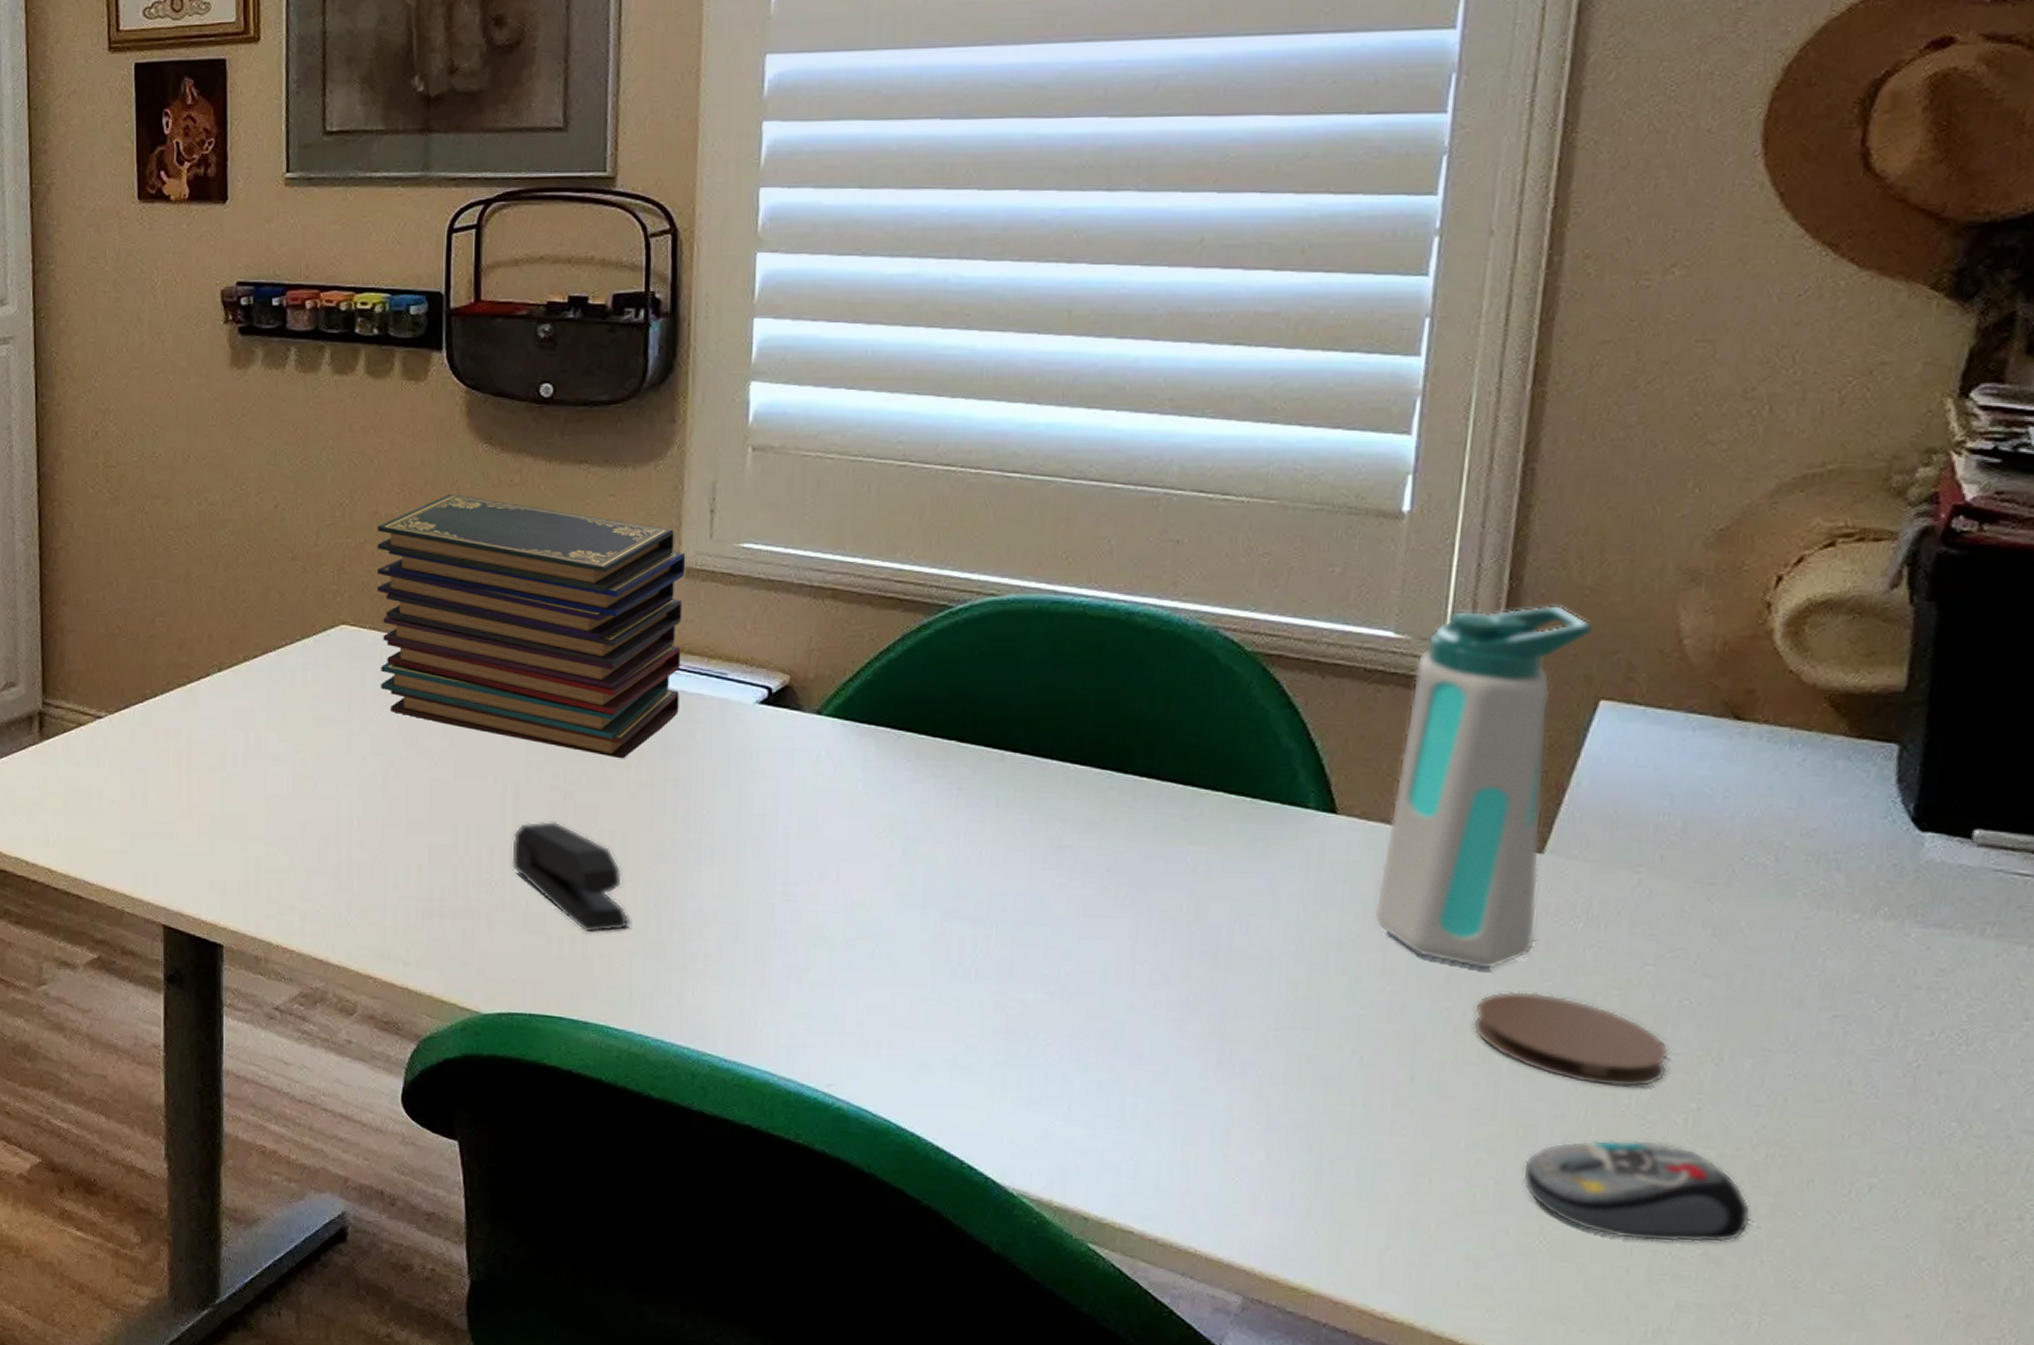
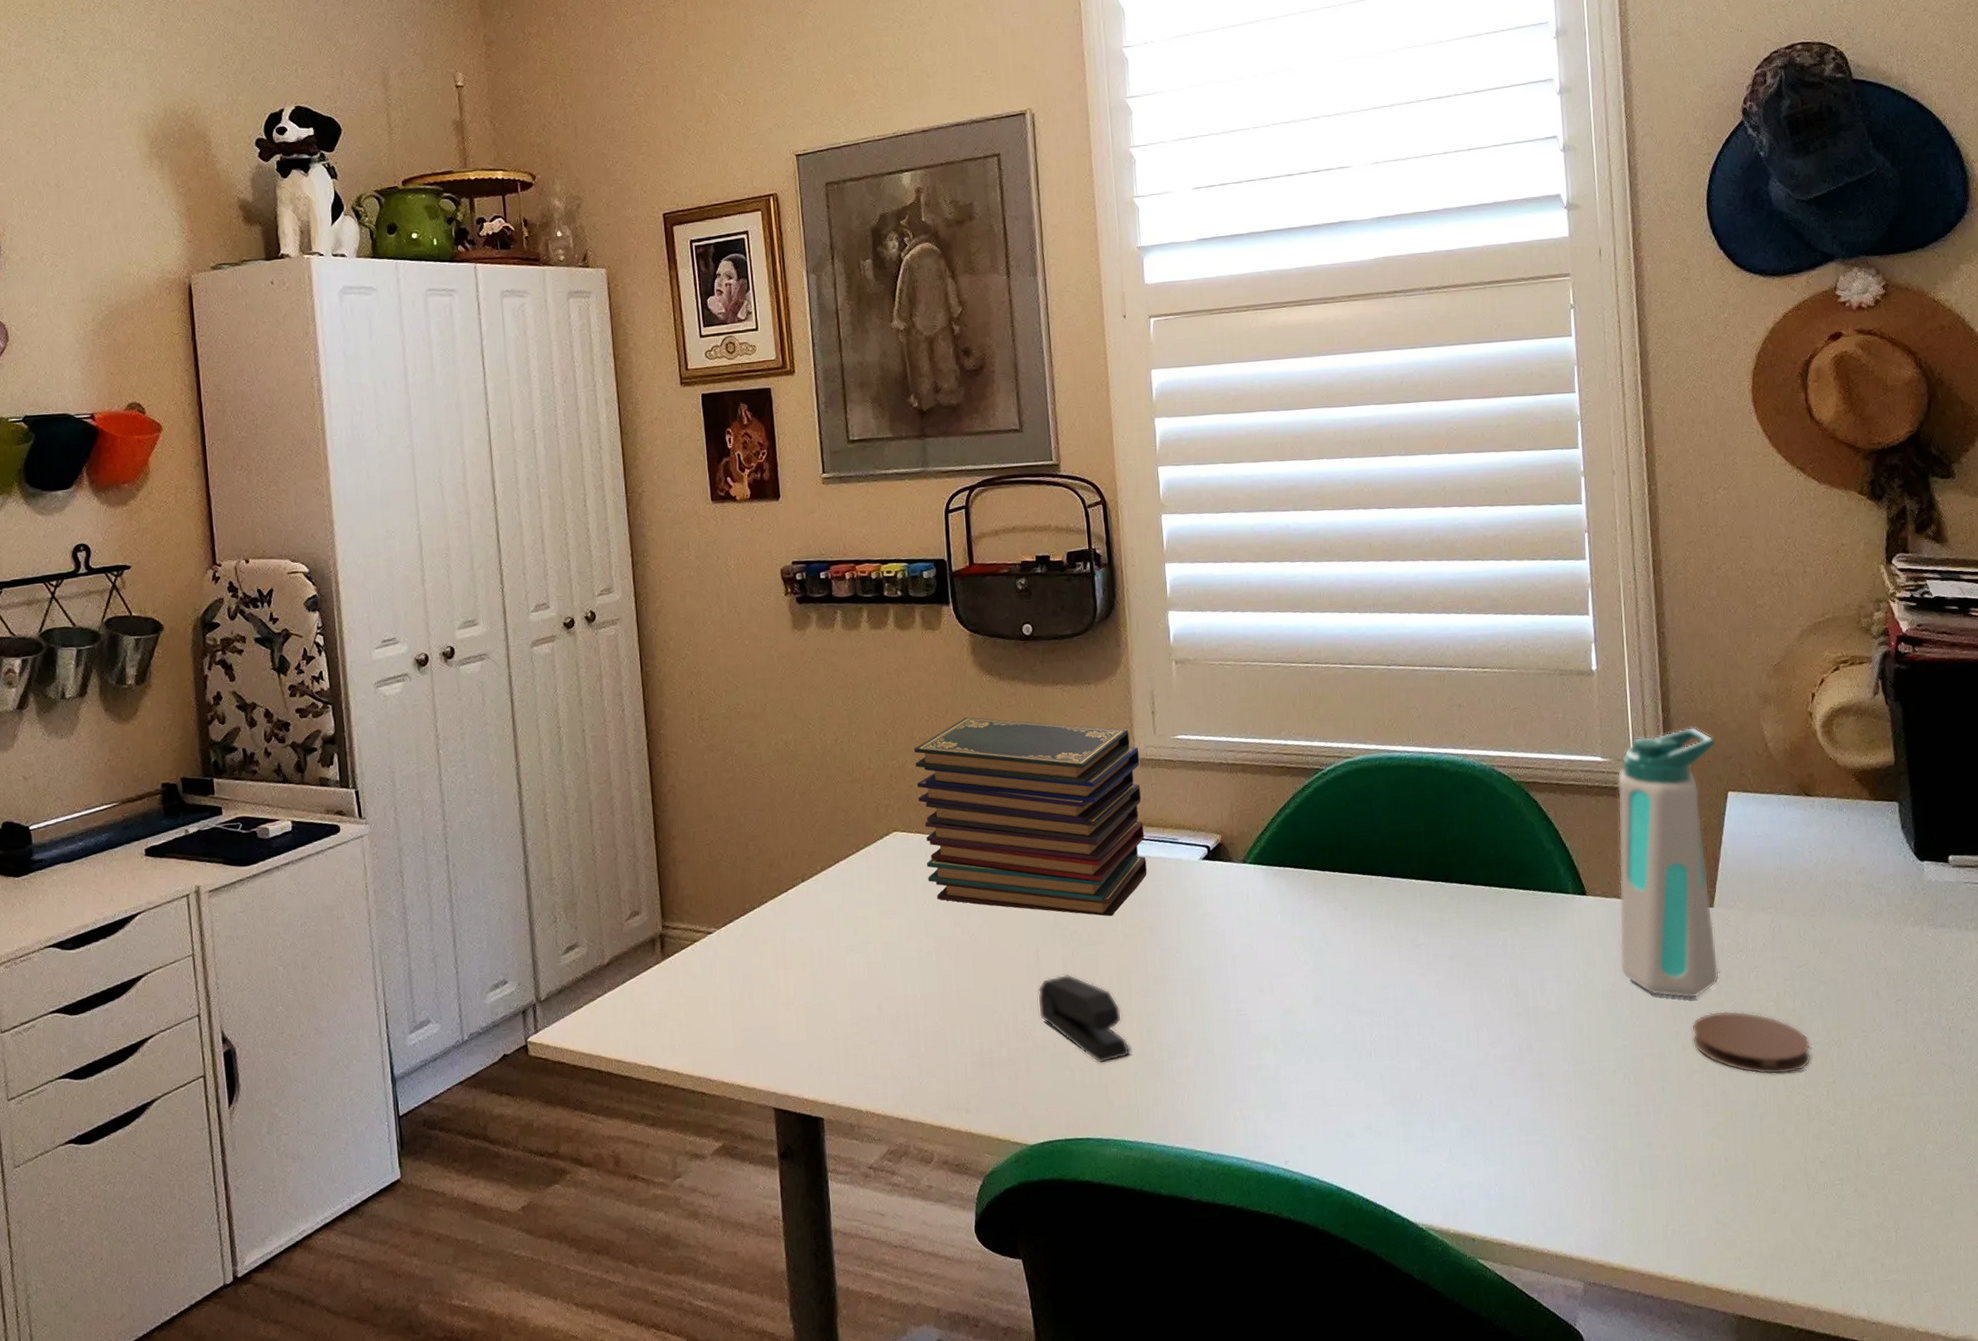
computer mouse: present [1522,1139,1752,1243] -> none [1739,1110,1878,1189]

